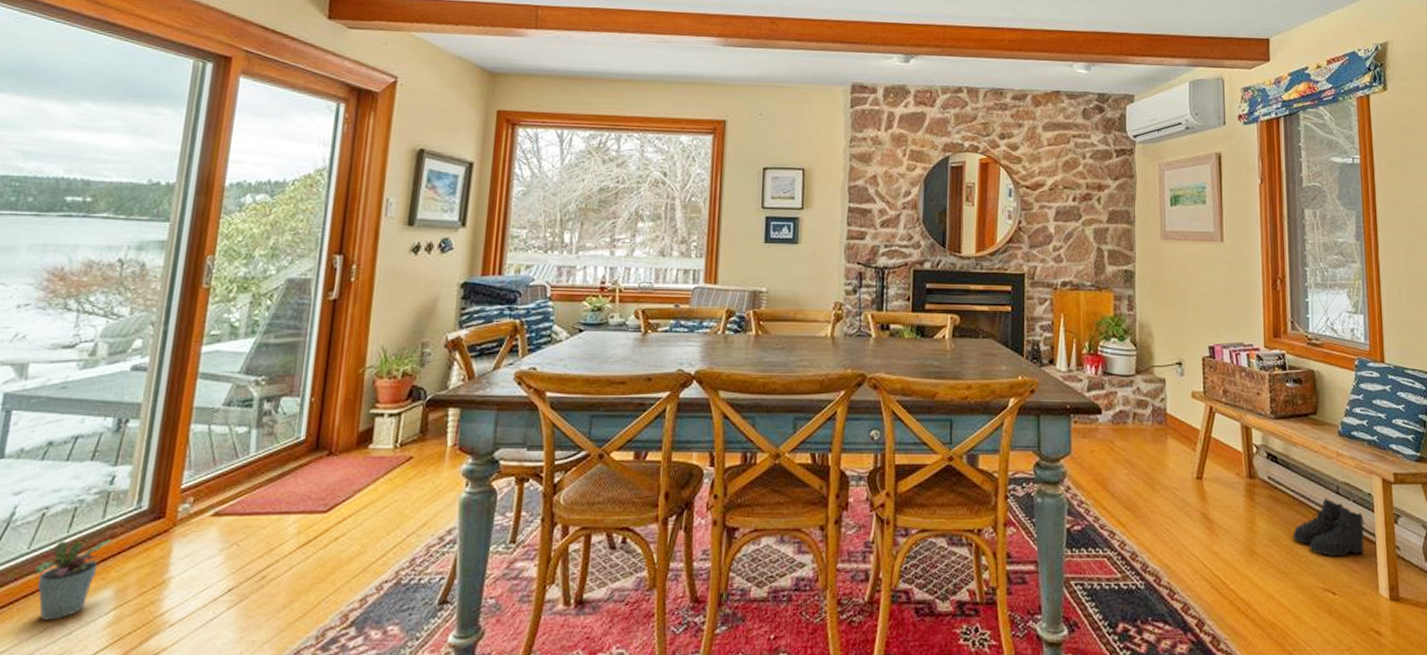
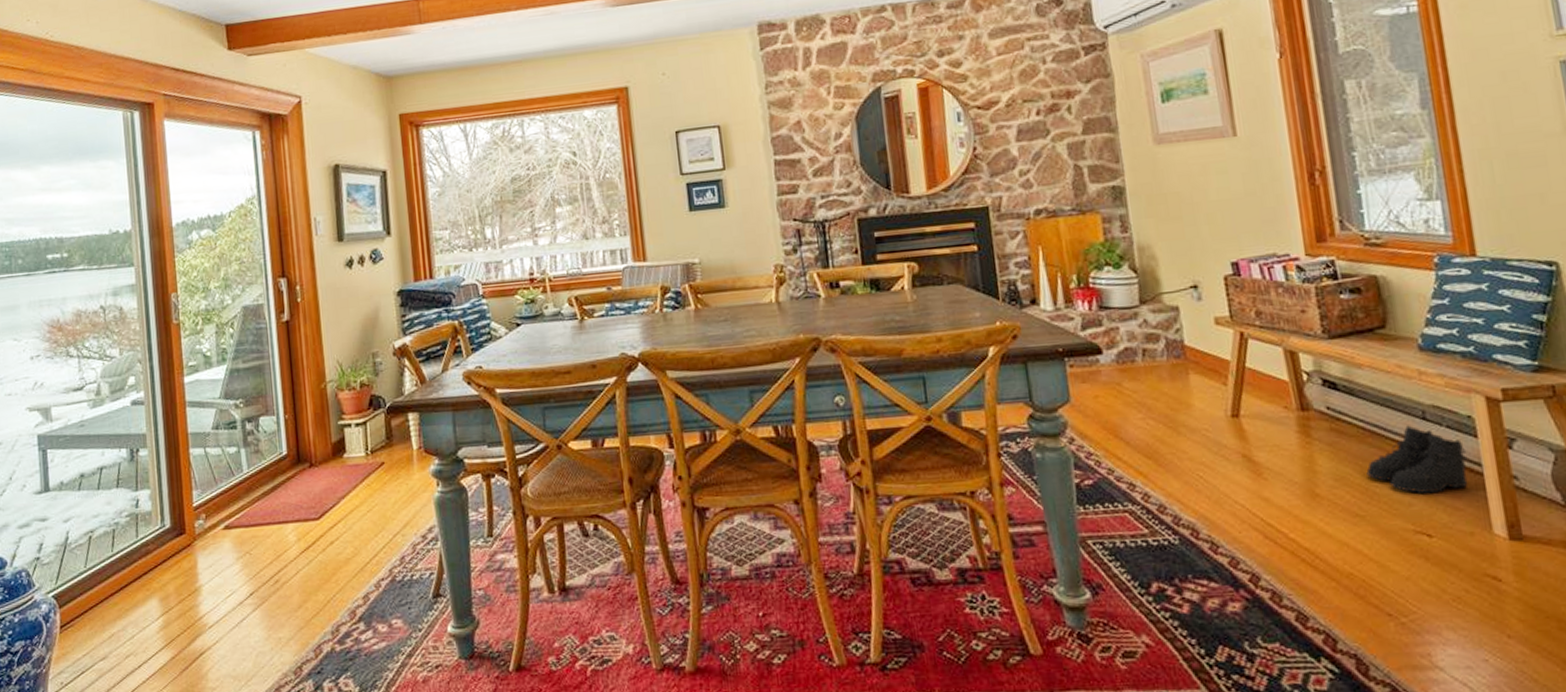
potted plant: present [33,533,112,621] -> none [93,551,148,628]

